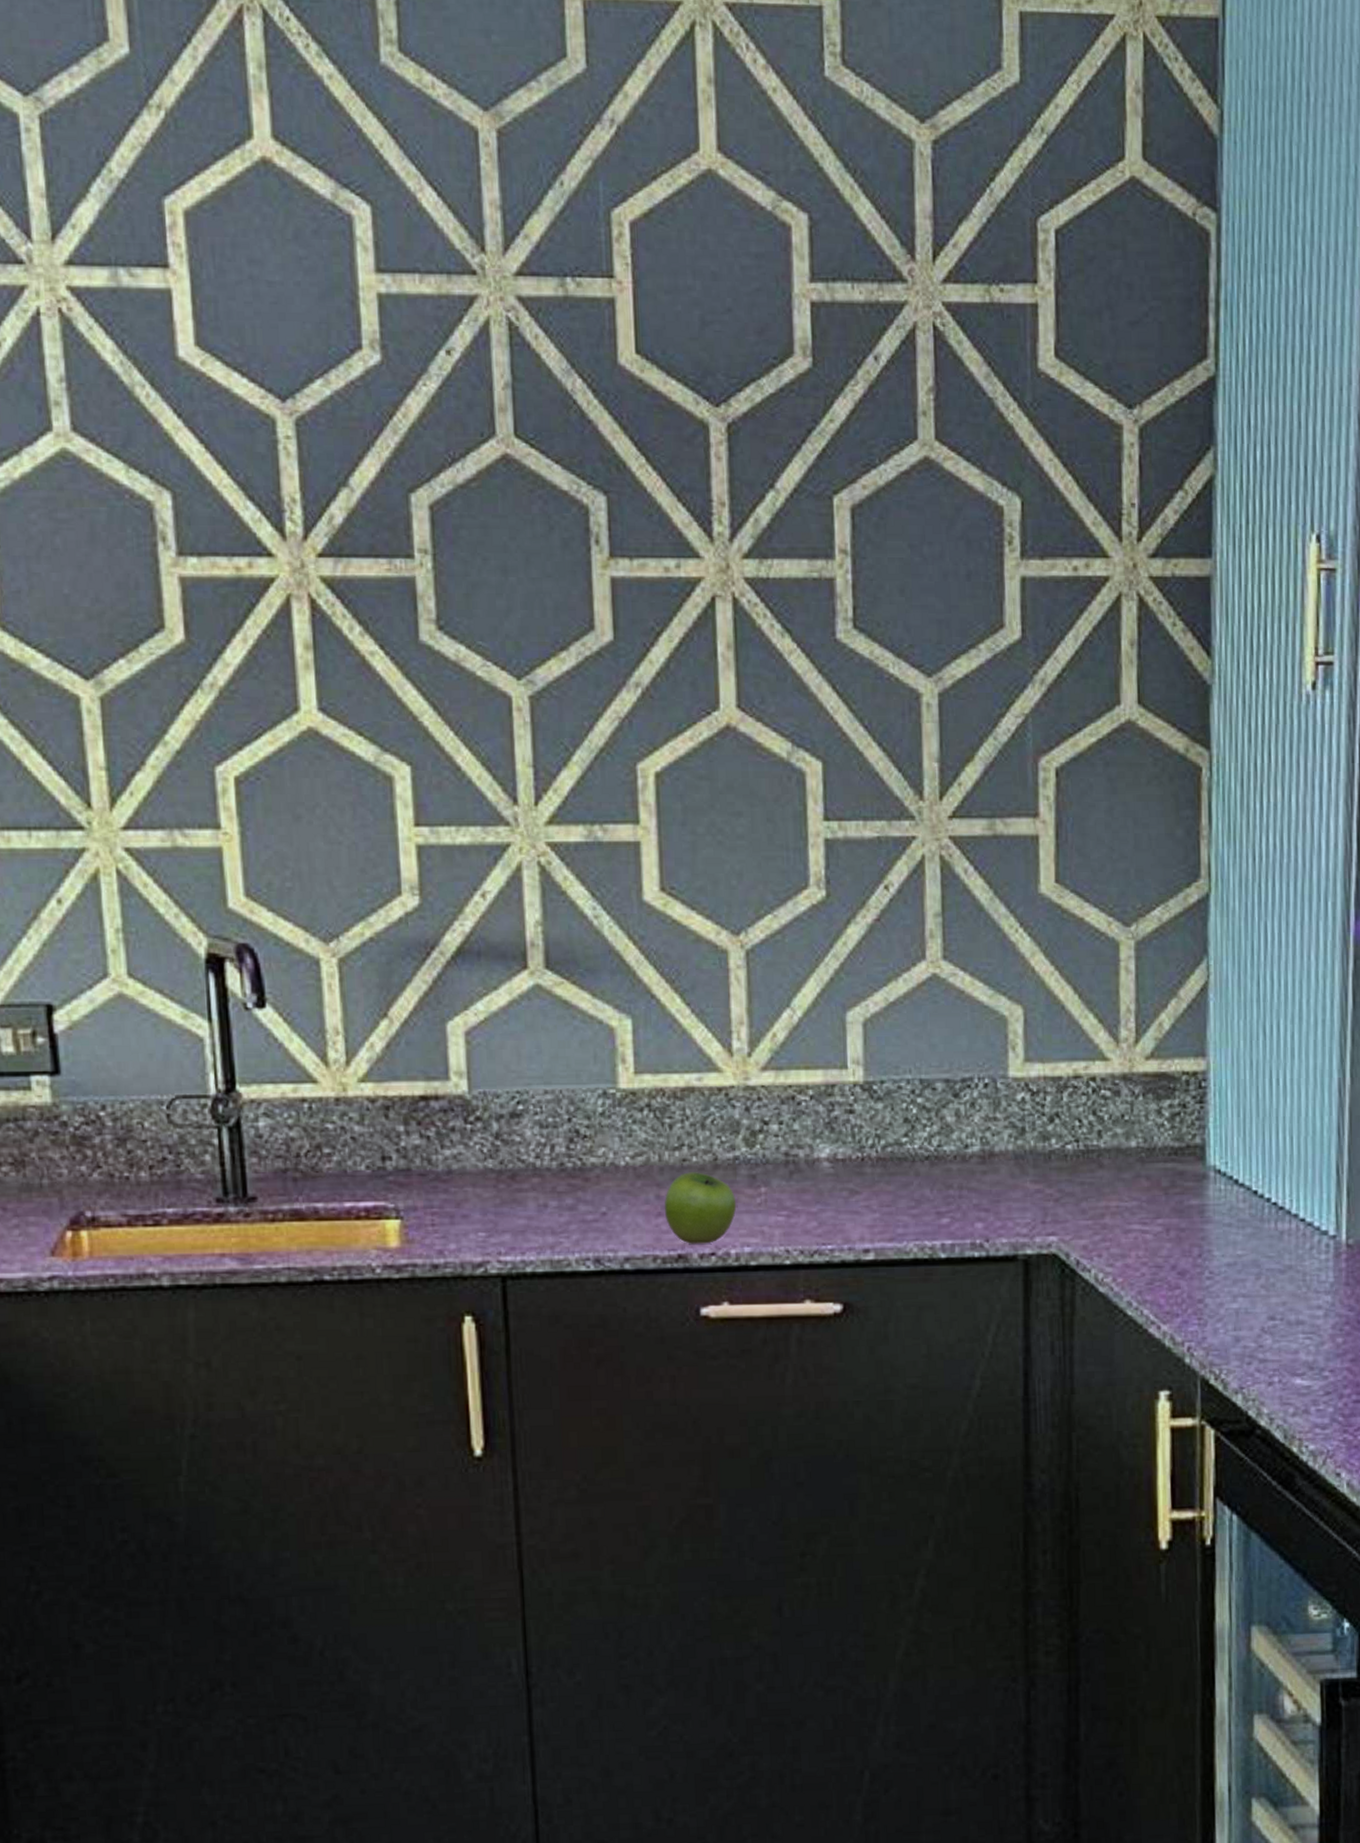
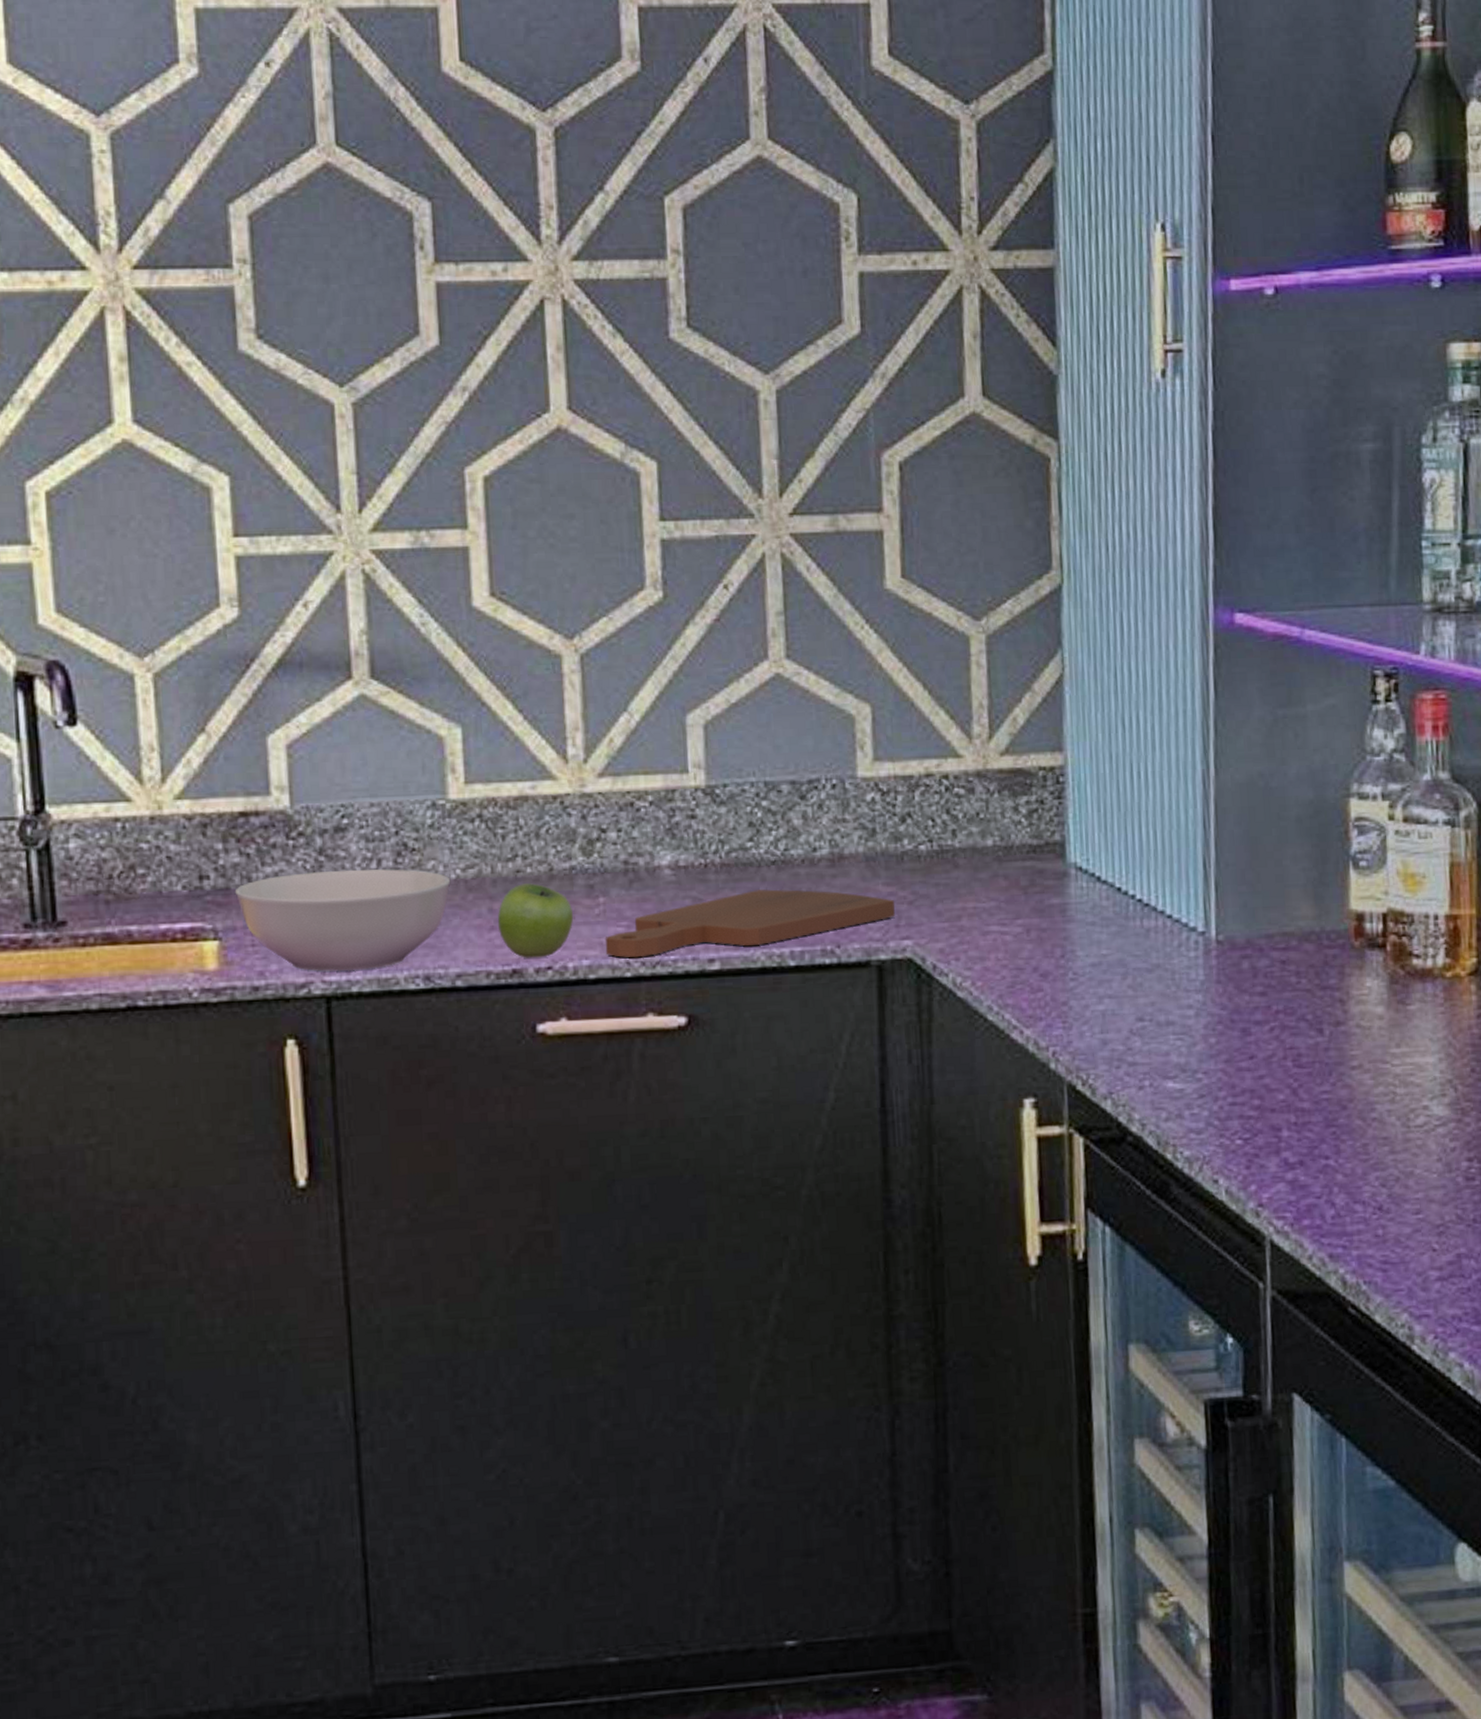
bowl: none [415,1154,621,1252] -> present [234,869,451,972]
cutting board: none [765,1184,1042,1247] -> present [605,889,895,958]

